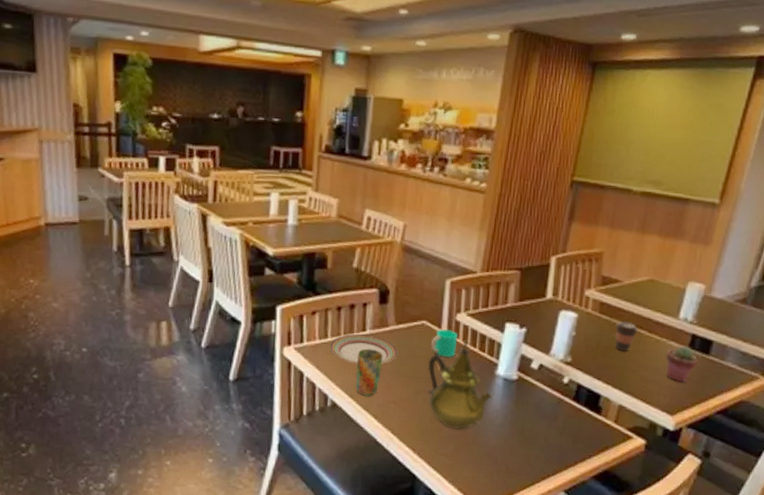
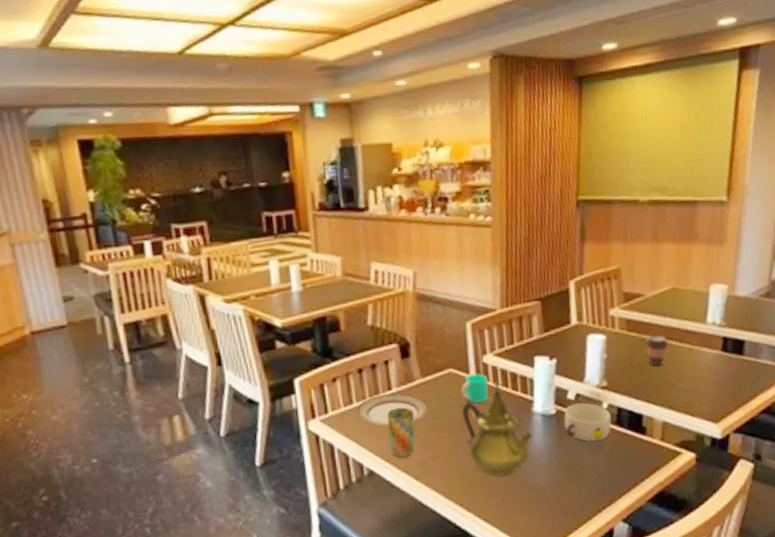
bowl: none [524,373,570,413] -> present [564,403,612,442]
potted succulent: present [665,345,698,383] -> none [700,350,733,388]

